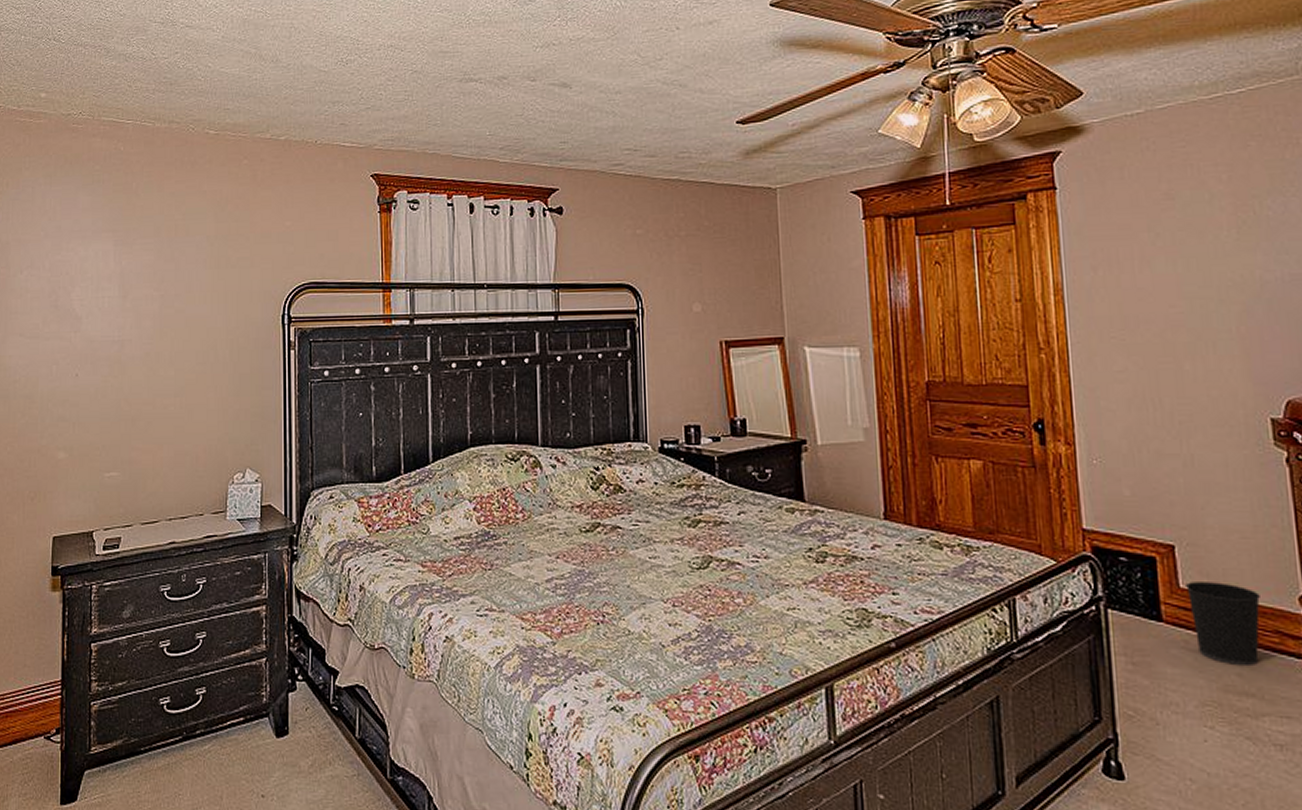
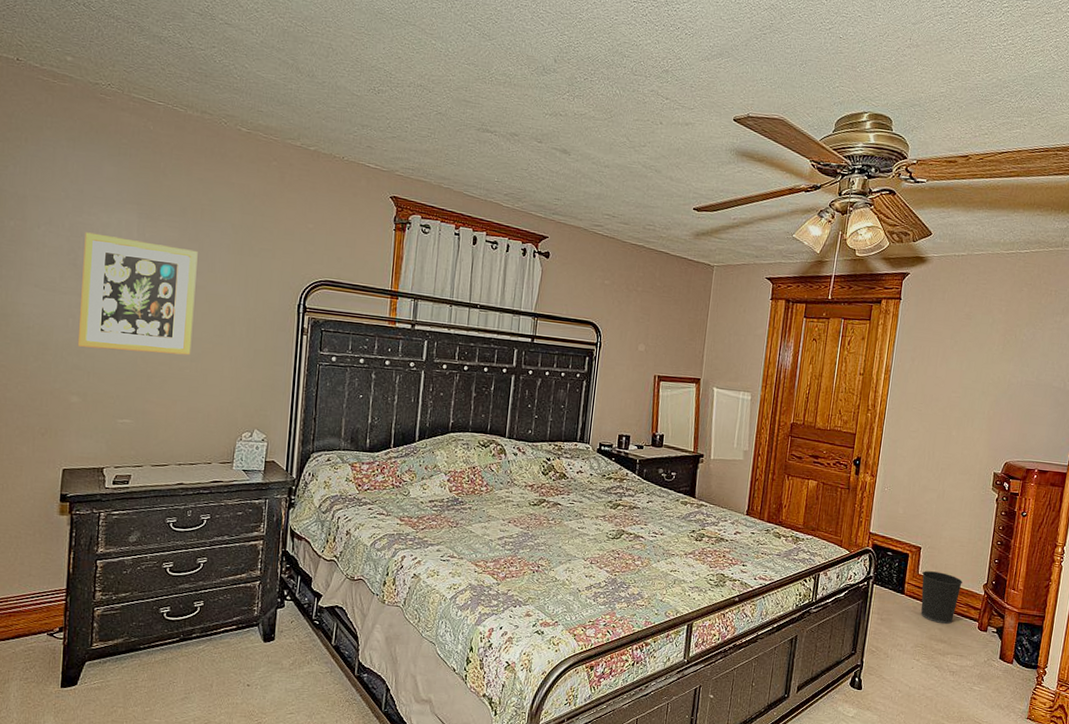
wall art: none [61,269,175,395] -> present [77,232,198,356]

